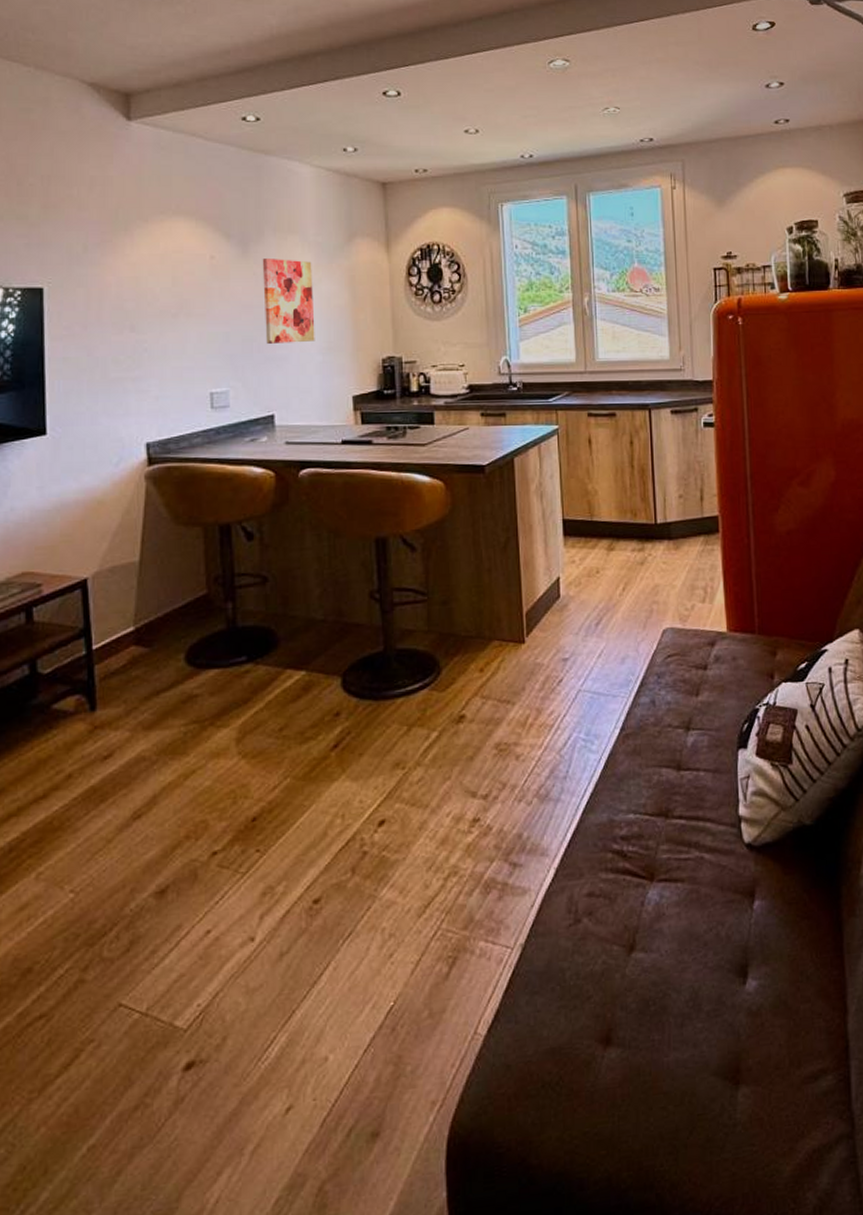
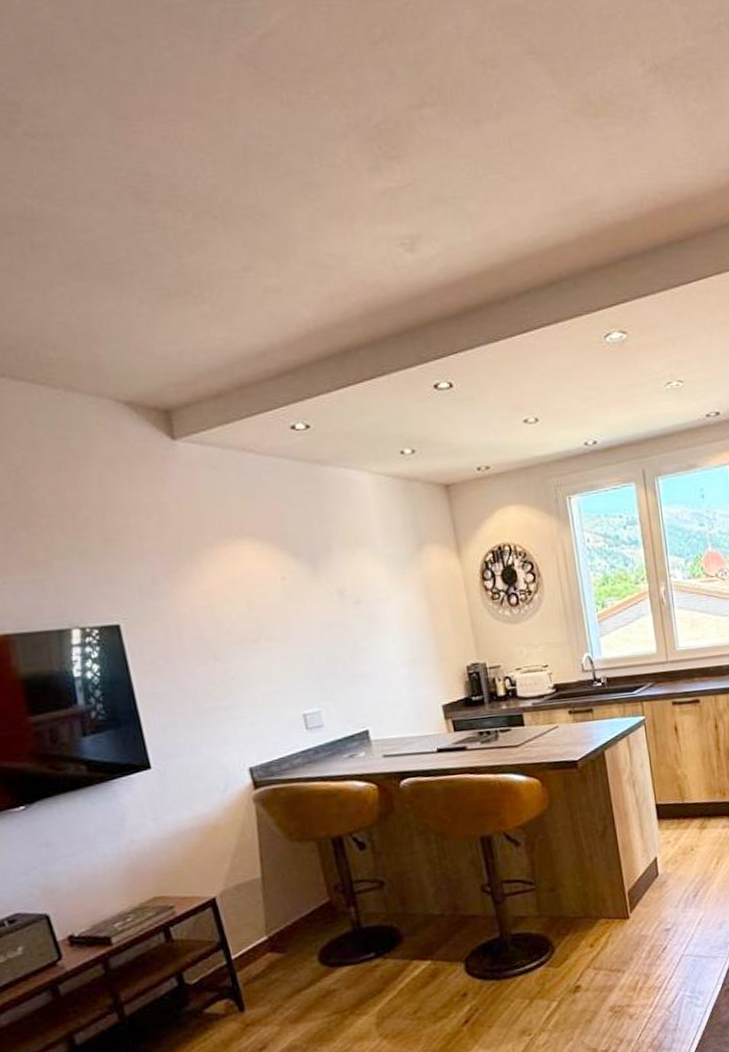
wall art: present [262,257,315,344] -> none [334,574,398,661]

